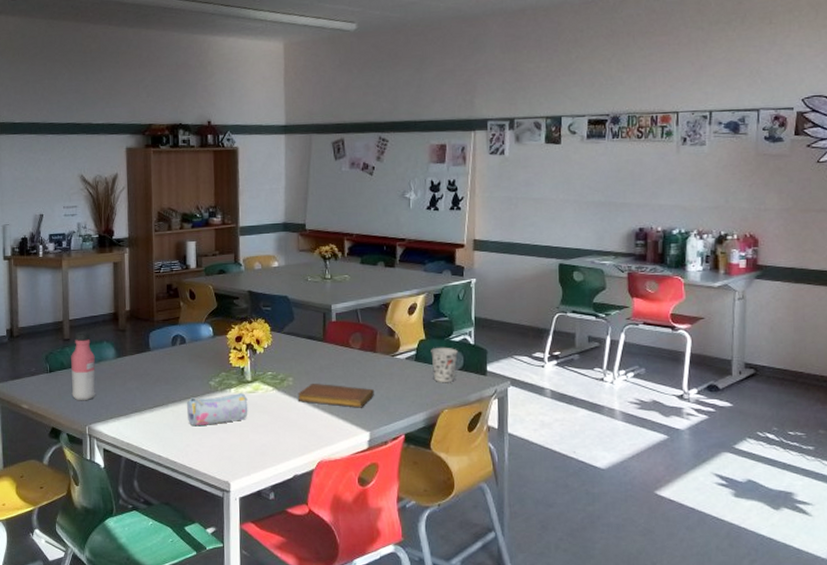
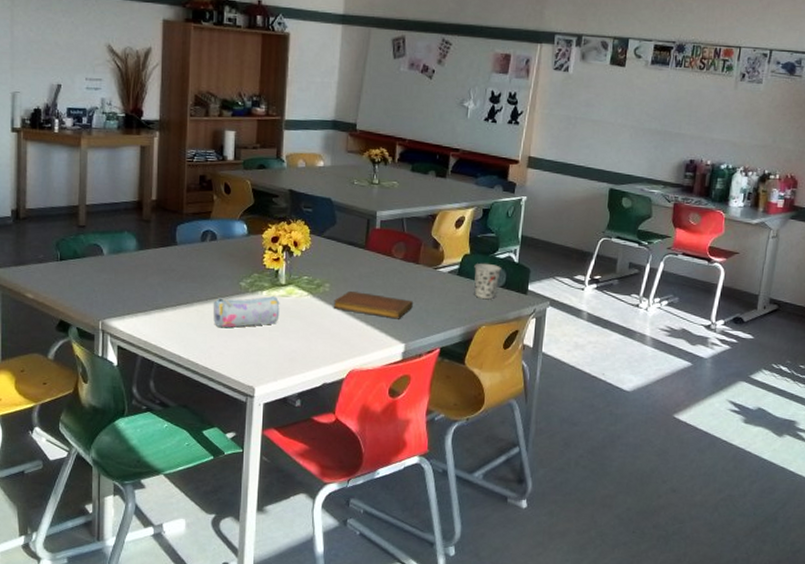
water bottle: present [71,331,95,401] -> none [84,218,113,294]

